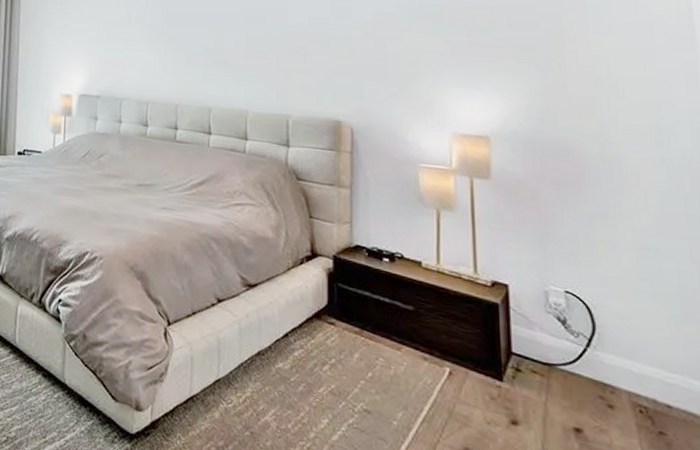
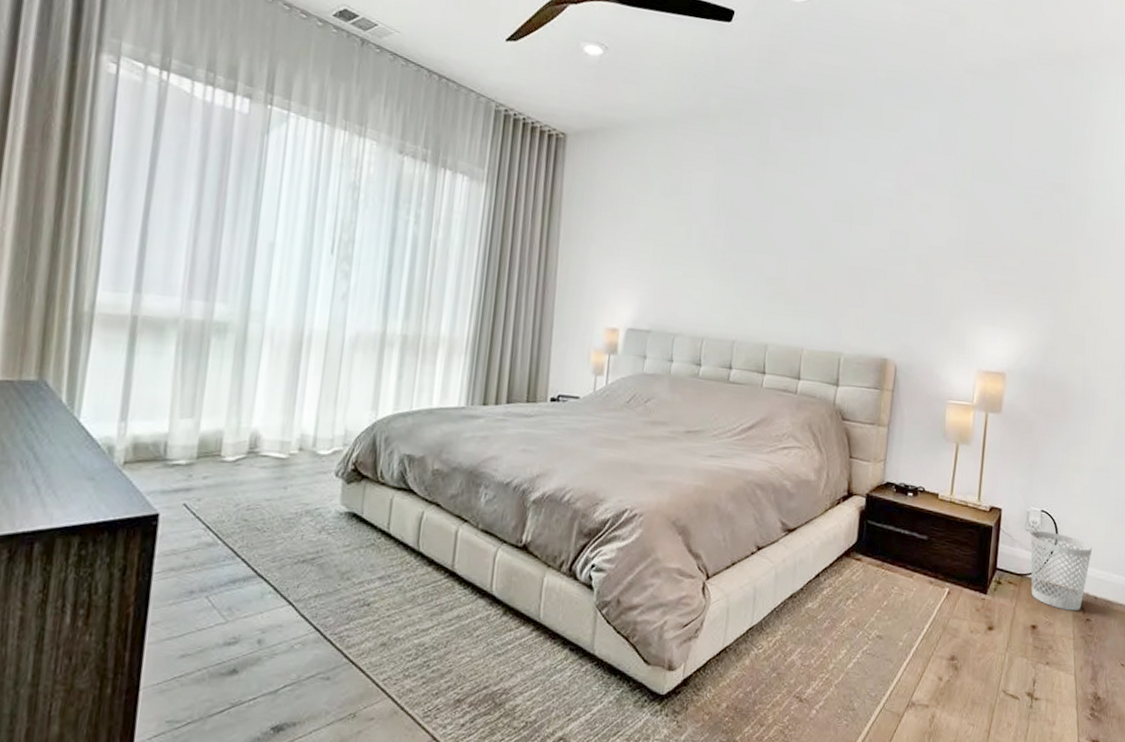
wastebasket: none [555,314,652,420] -> present [1030,531,1093,611]

